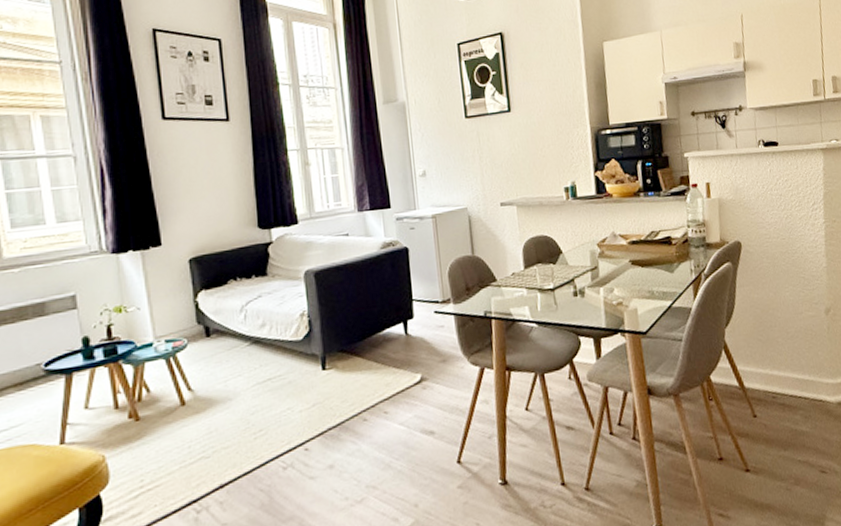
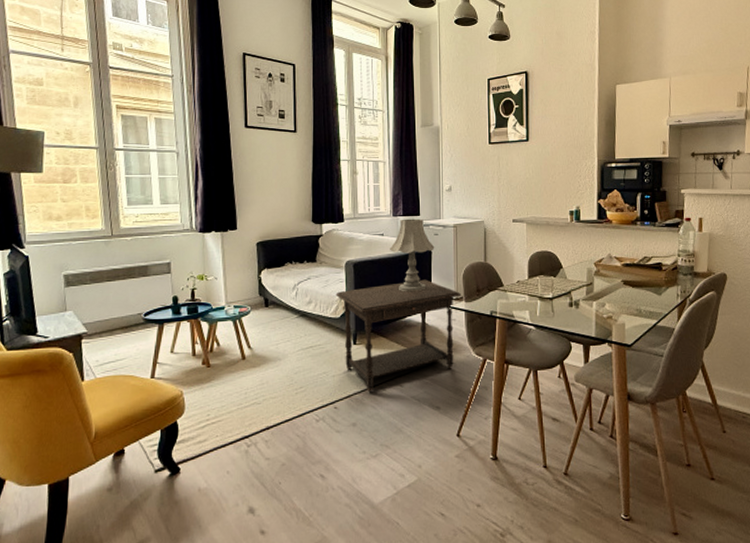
side table: none [295,282,449,426] -> present [335,279,462,393]
table lamp: none [358,211,412,300] -> present [390,218,435,292]

